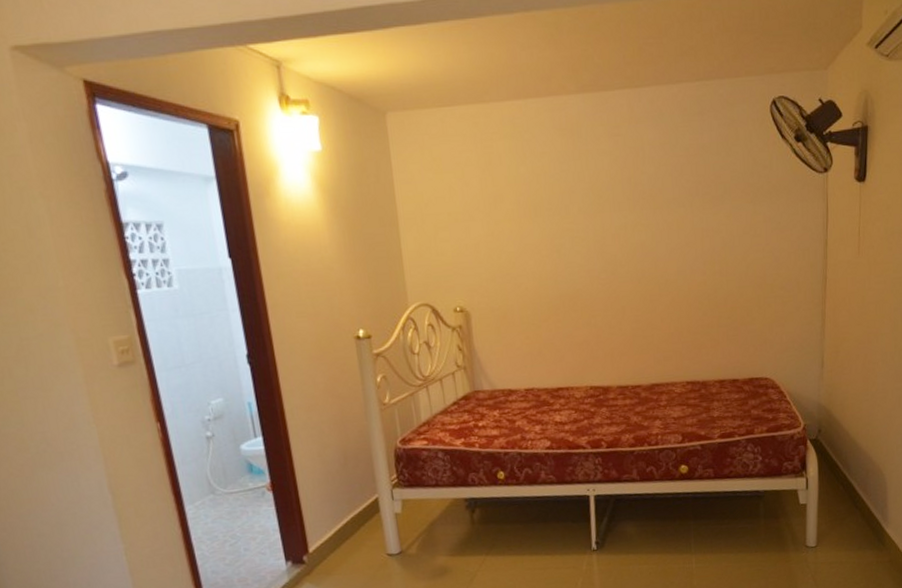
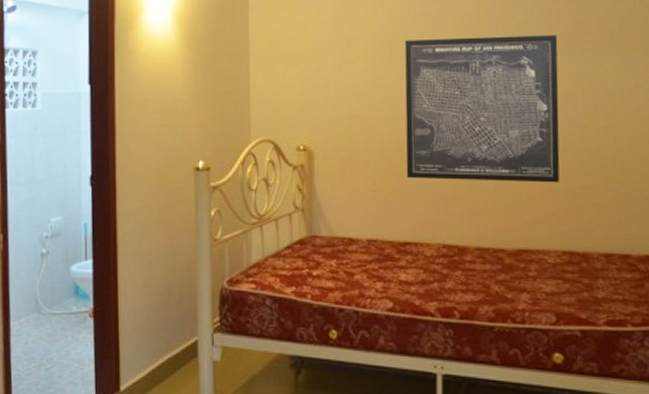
wall art: none [547,188,684,331] -> present [404,35,560,183]

